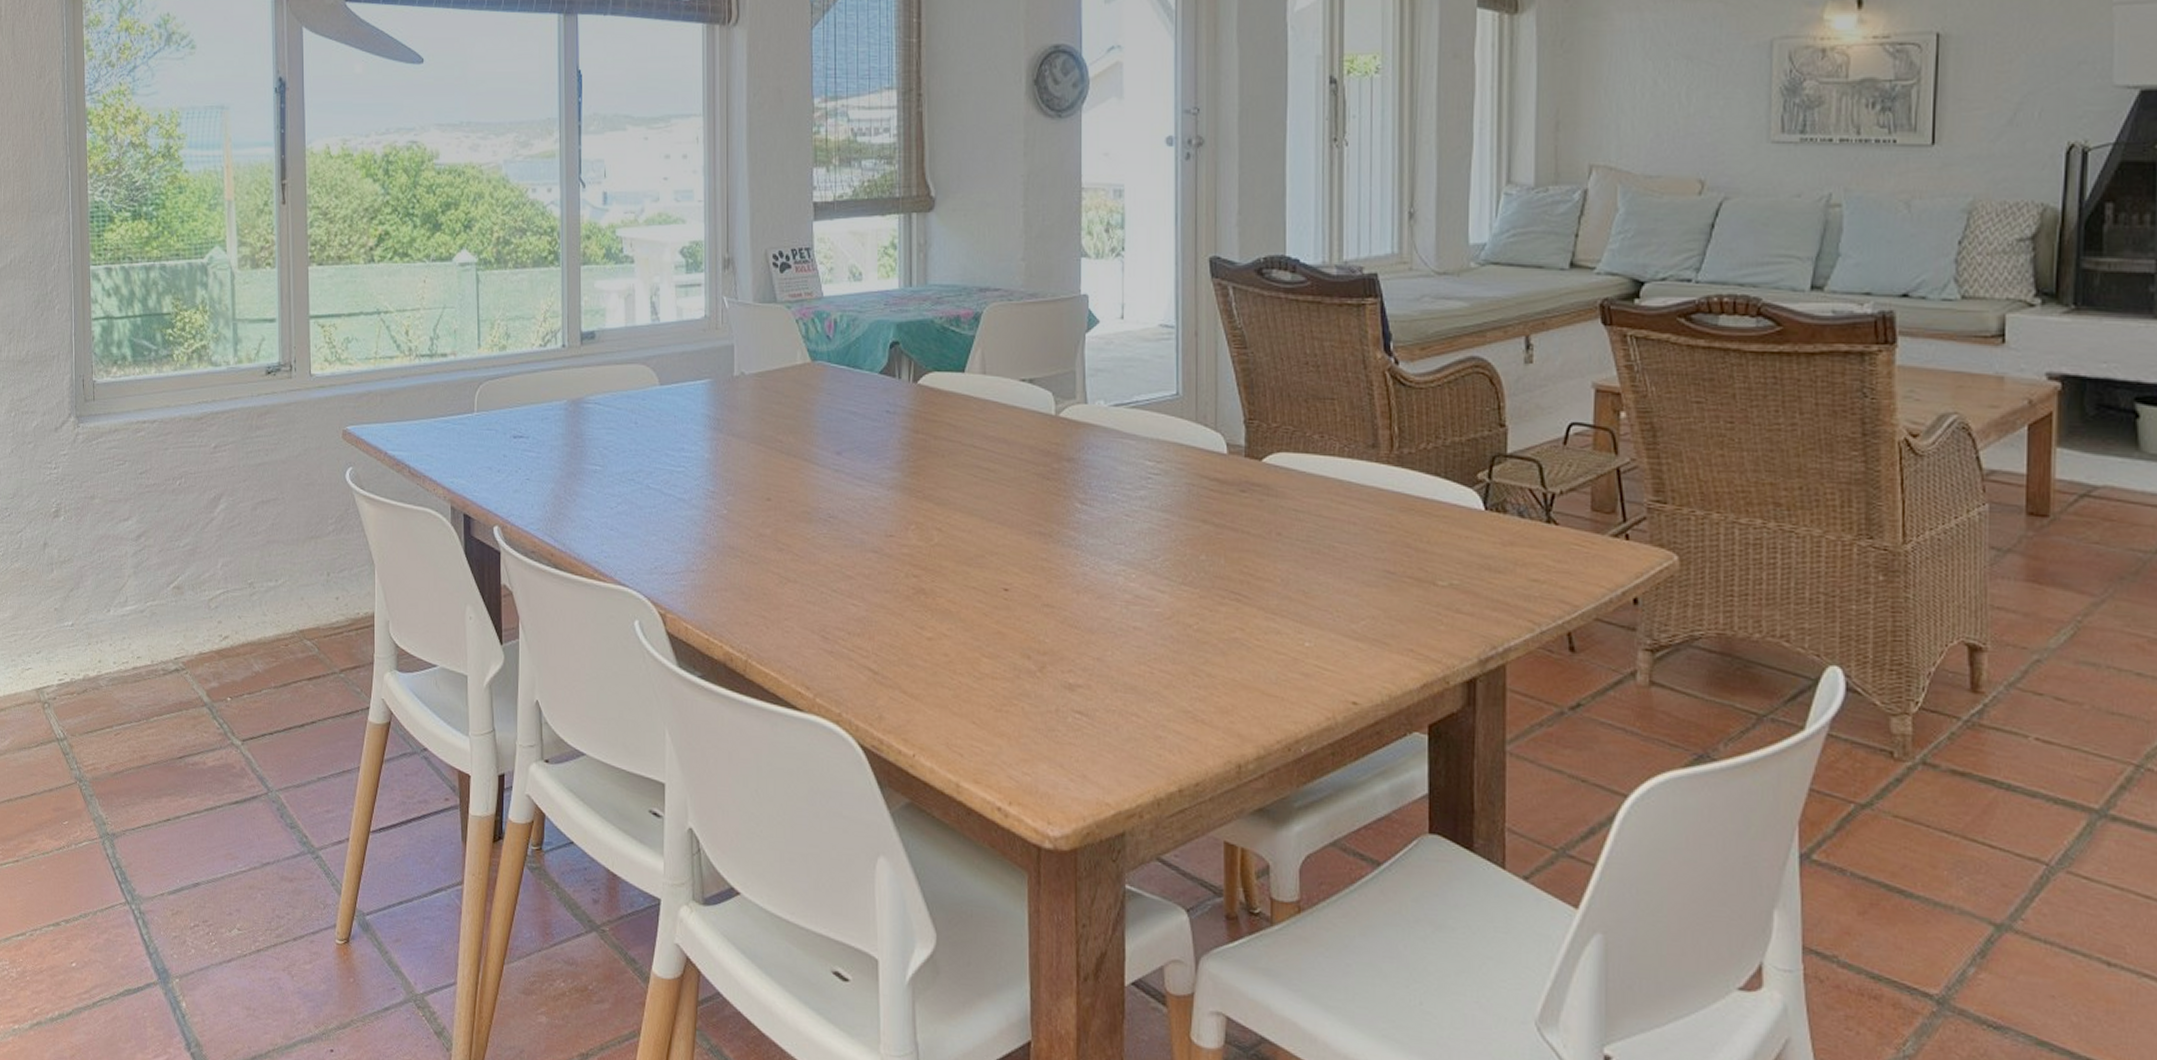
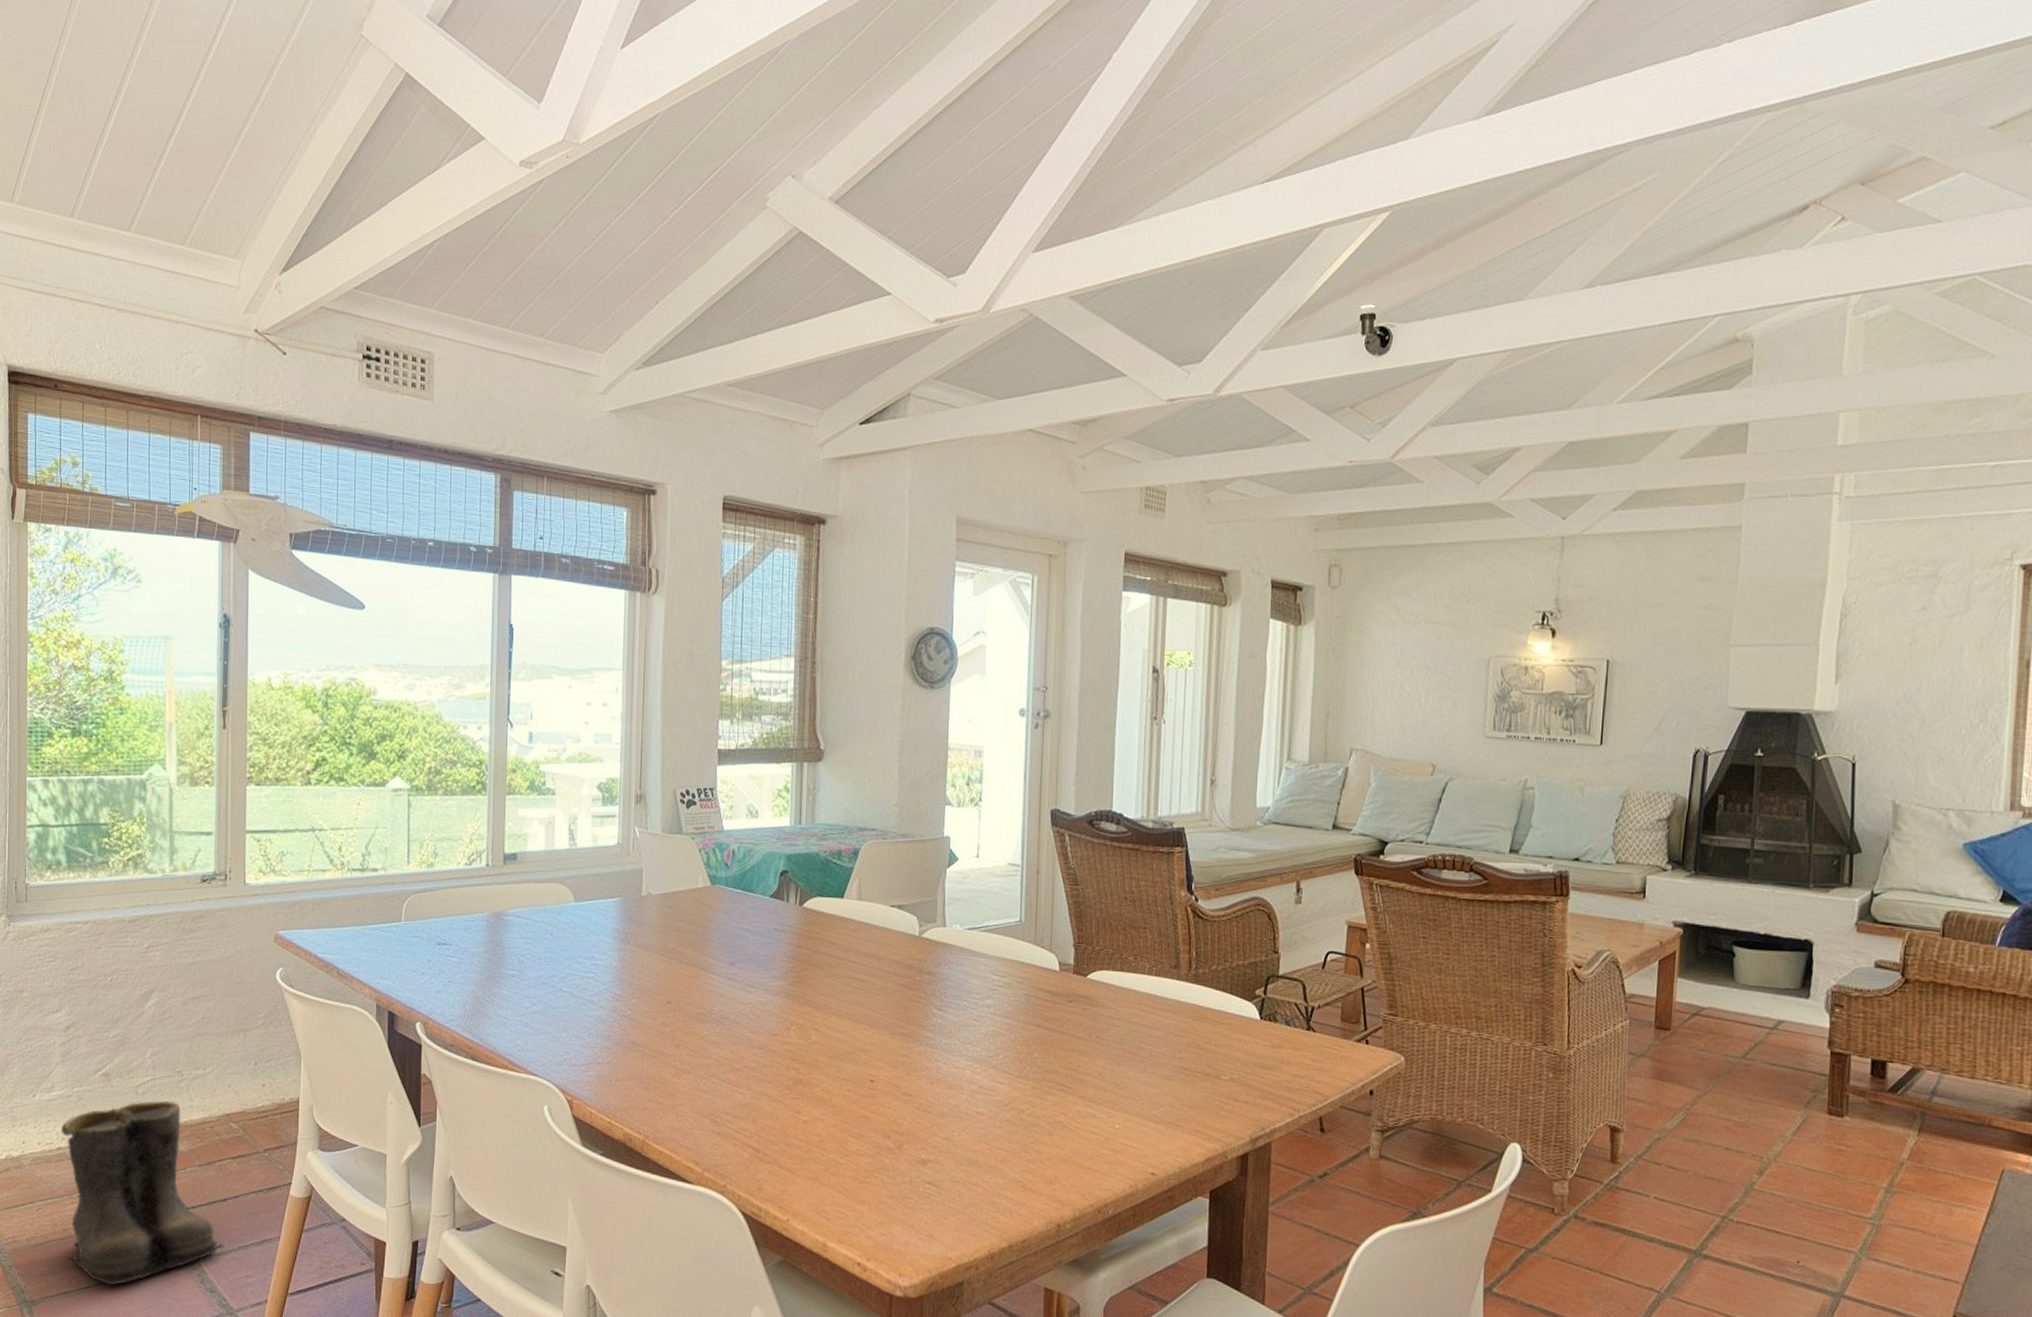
boots: none [136,616,303,819] -> present [61,1101,225,1286]

